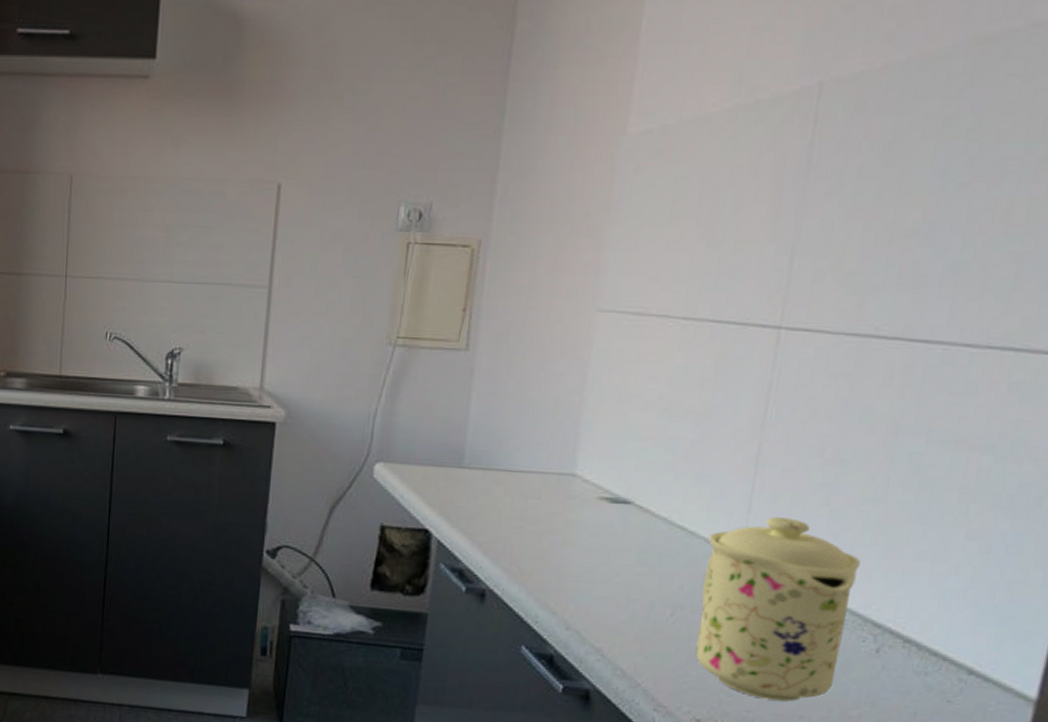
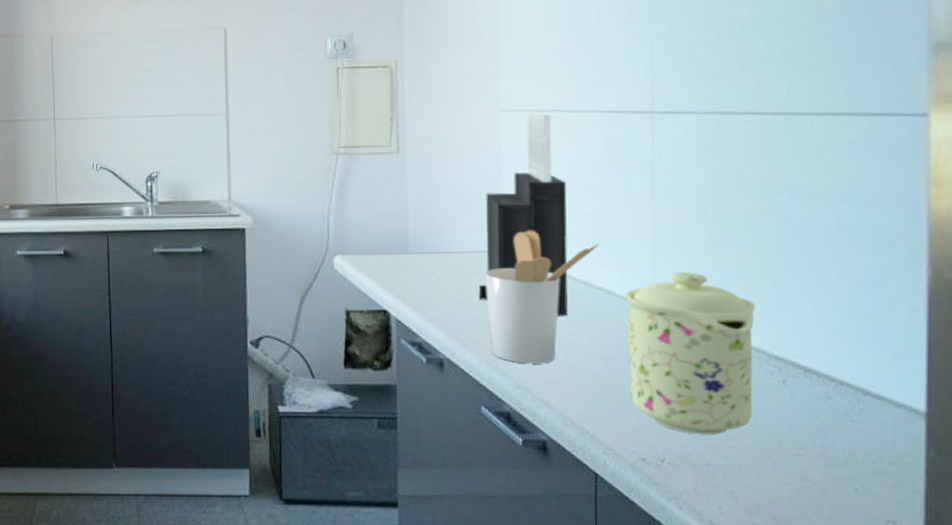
knife block: none [537,315,662,556] -> present [478,112,568,317]
utensil holder: none [542,453,688,606] -> present [484,230,599,364]

